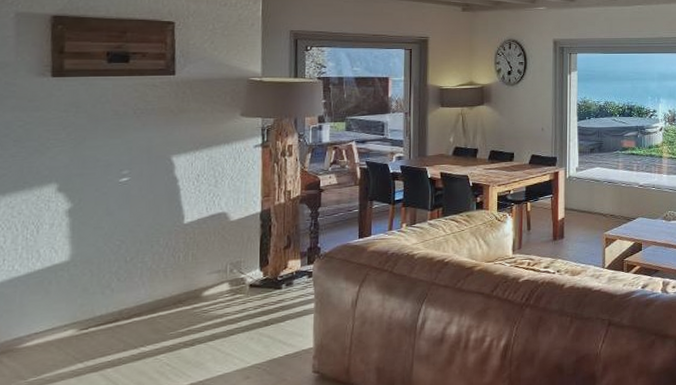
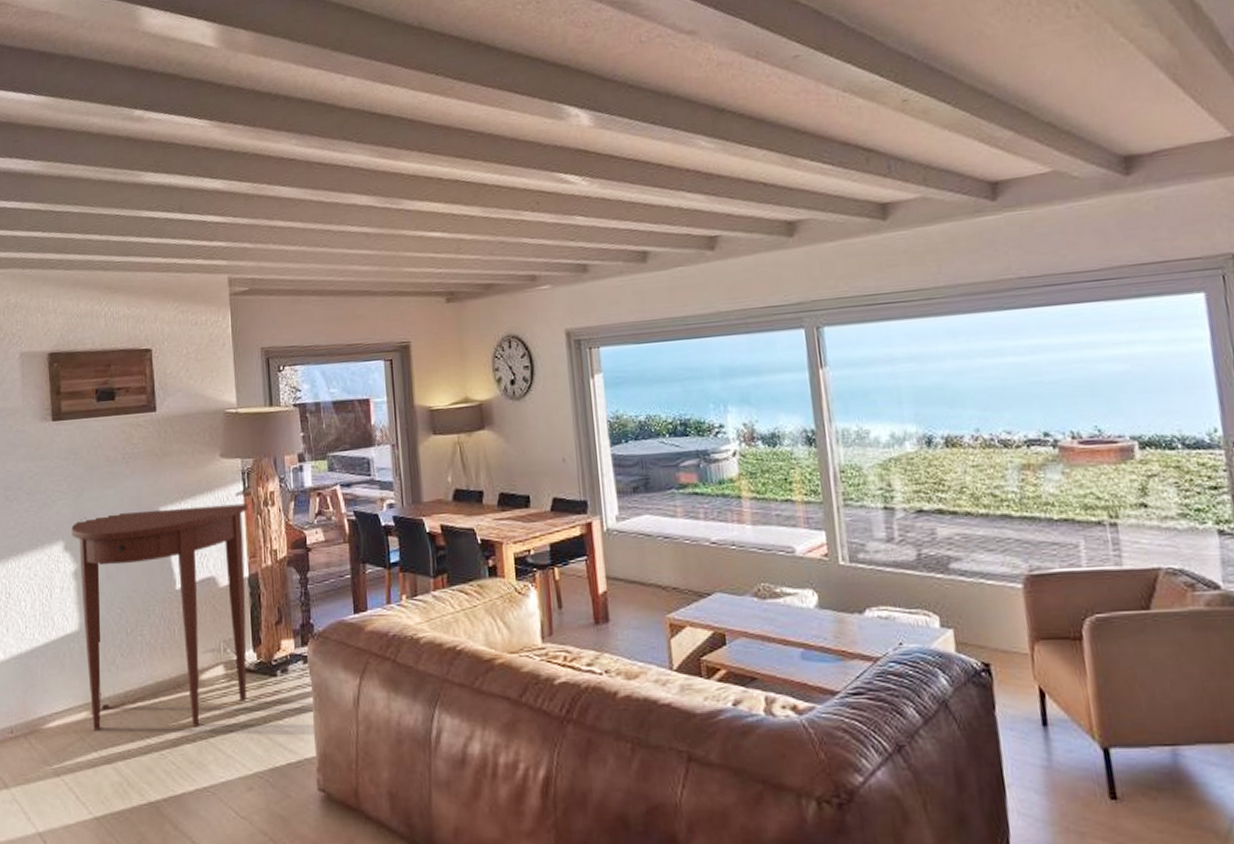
console table: none [67,154,266,346] -> present [71,503,248,731]

